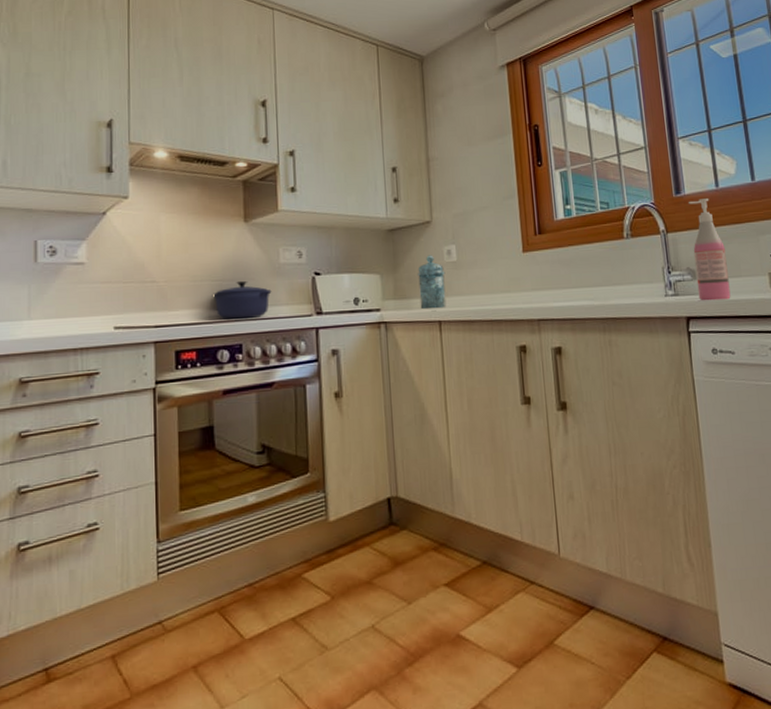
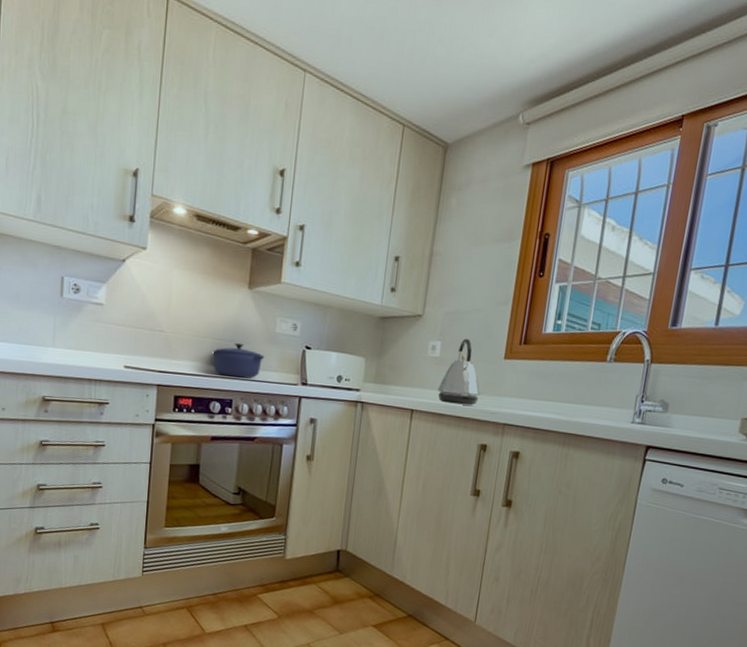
canister: present [417,255,447,310] -> none [397,347,427,399]
kettle: none [461,237,507,308] -> present [437,338,481,406]
soap dispenser: present [687,198,731,301] -> none [664,335,706,437]

